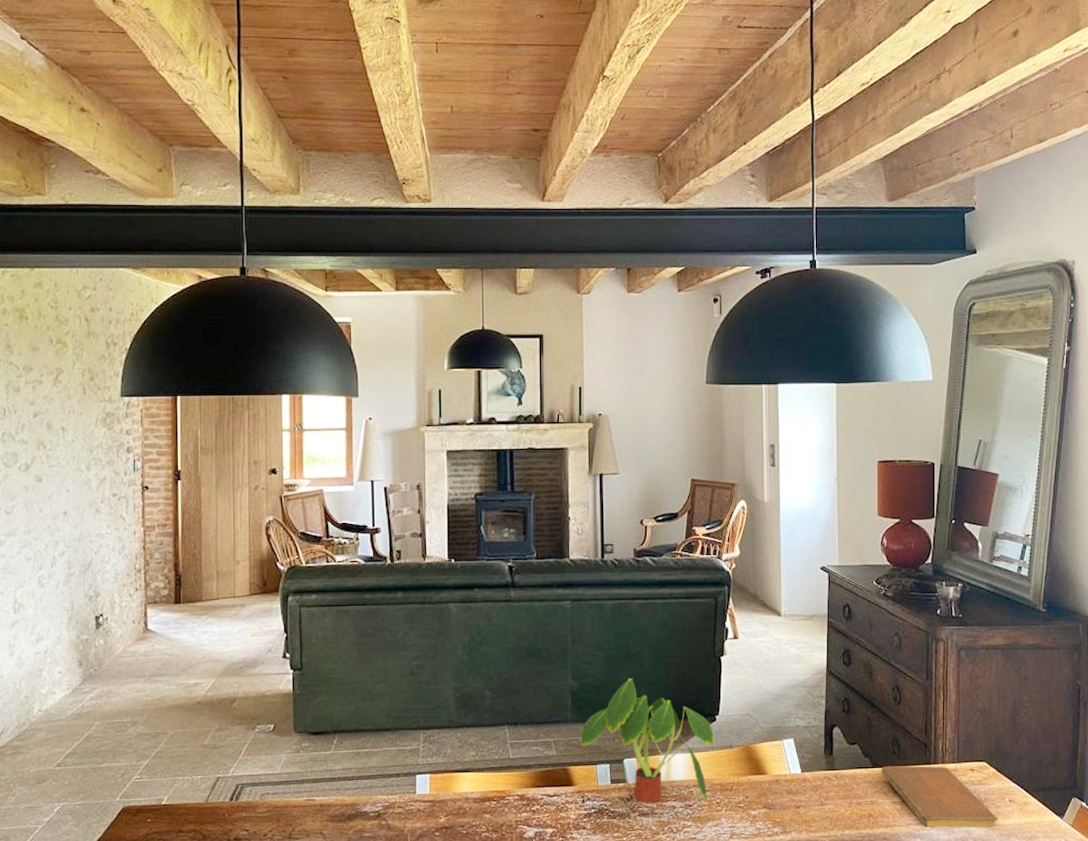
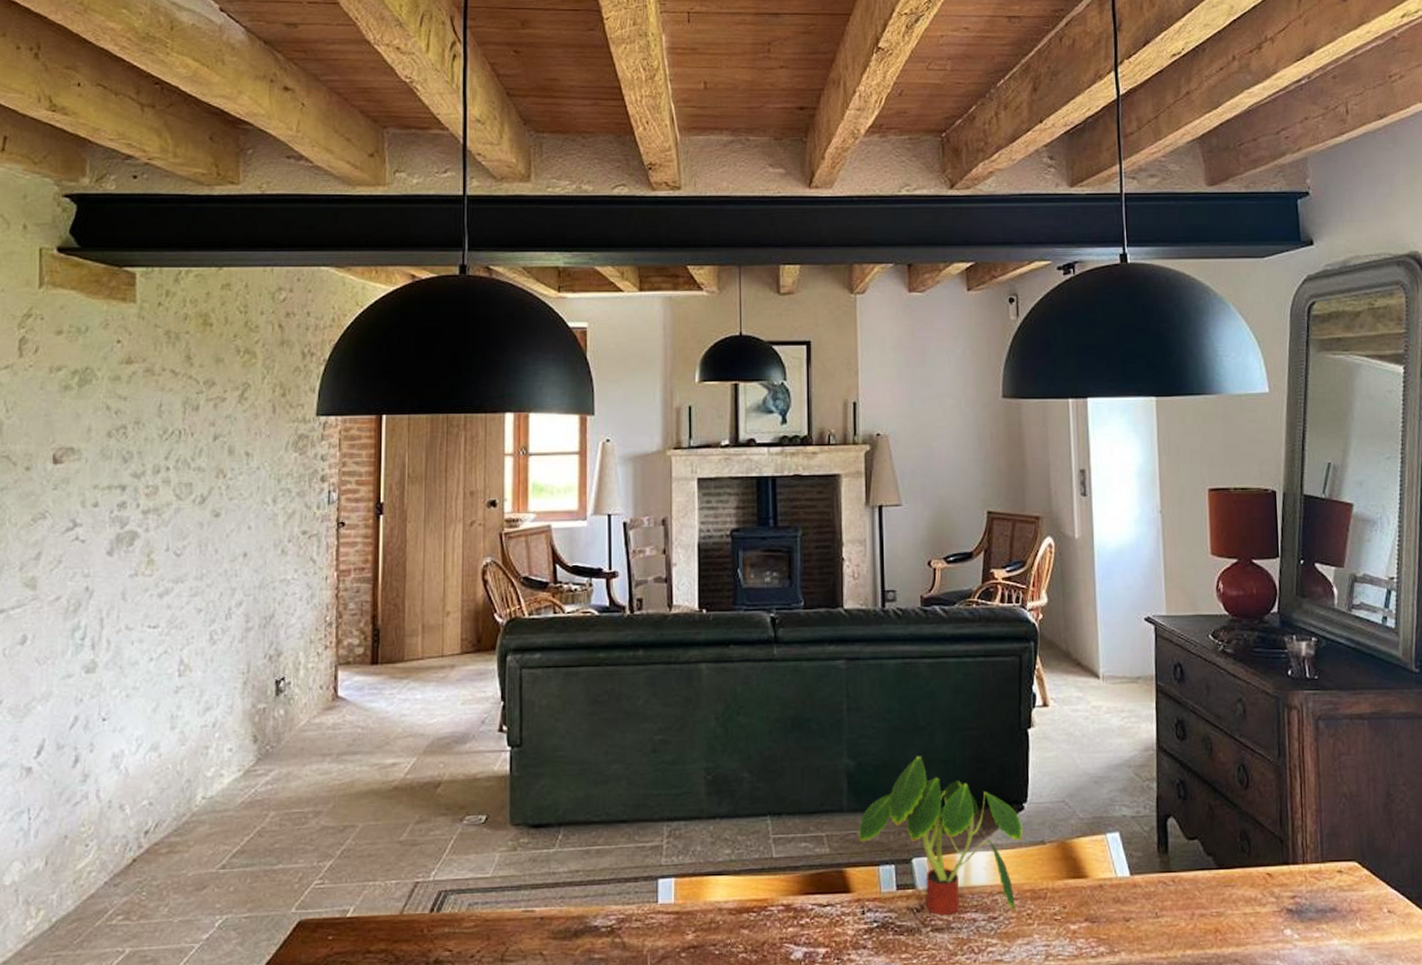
notebook: present [881,765,999,827] -> none [1228,866,1377,946]

